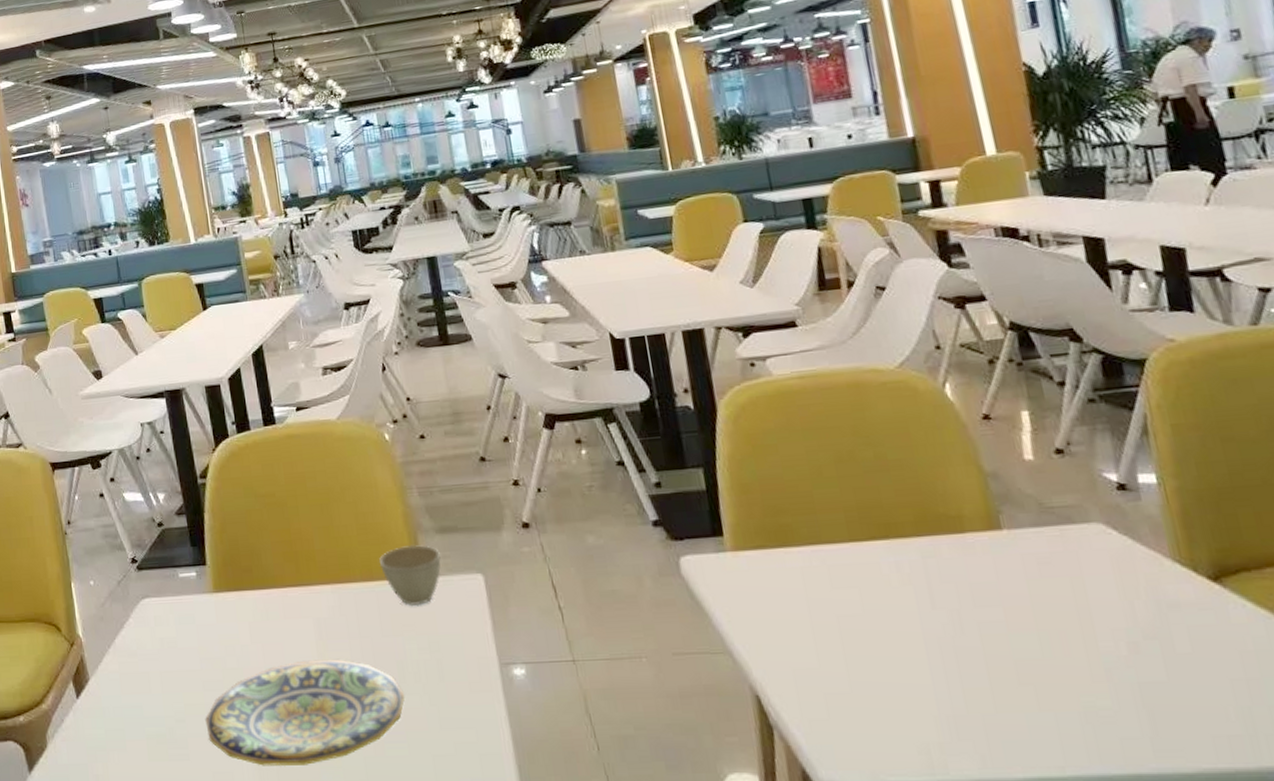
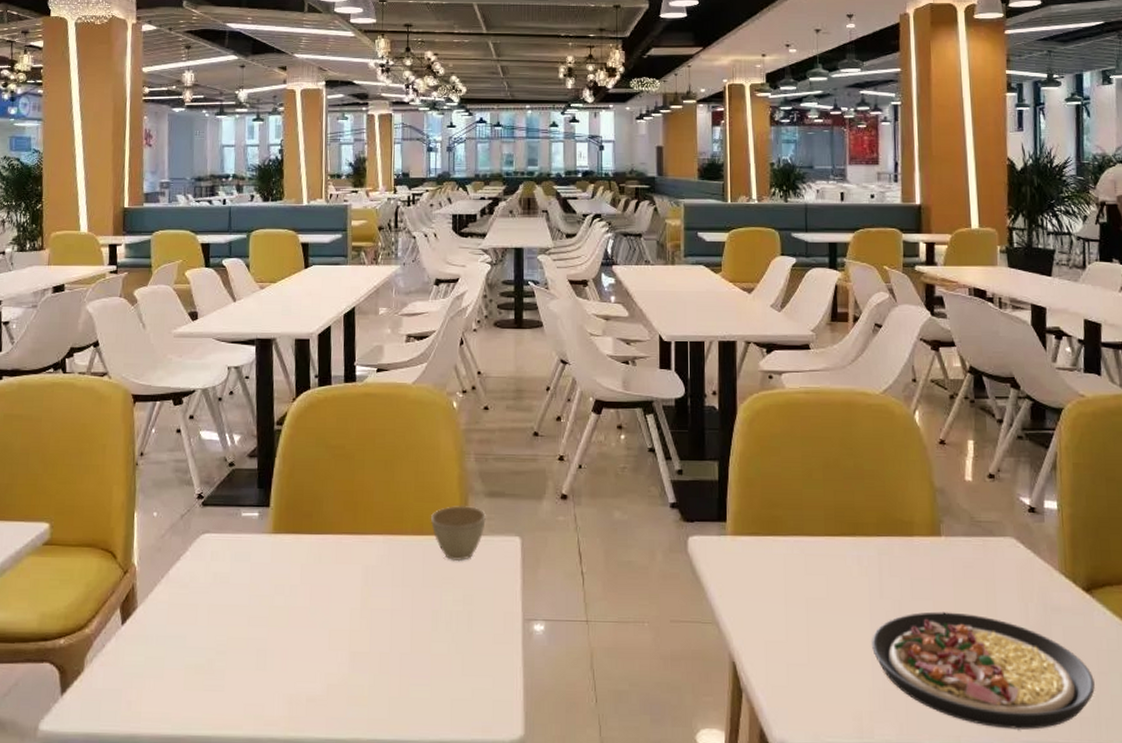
plate: present [205,659,405,766] -> none [245,603,435,702]
plate: none [928,618,1245,755] -> present [872,611,1095,730]

